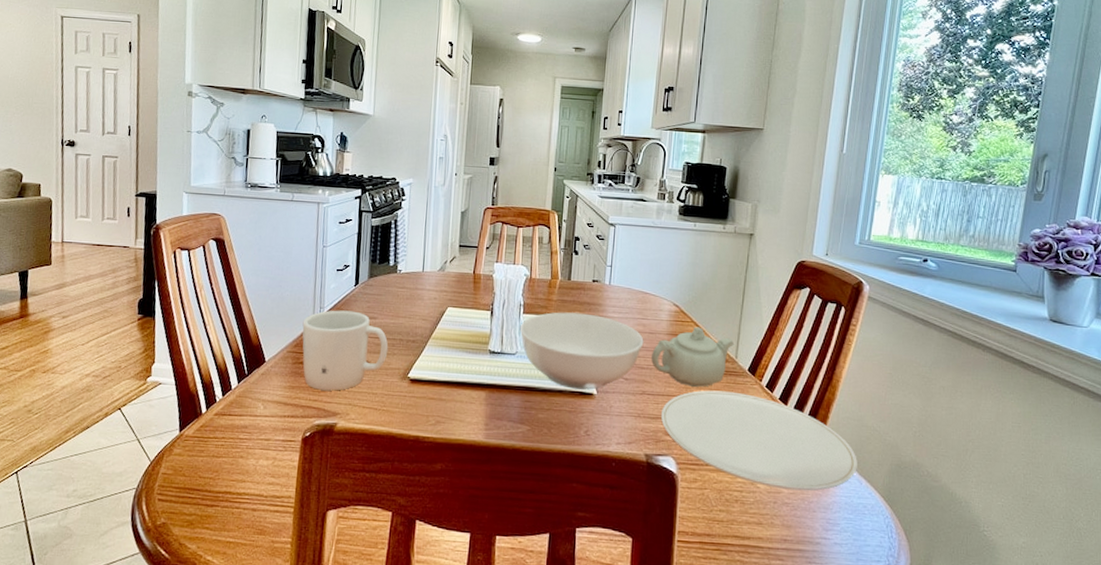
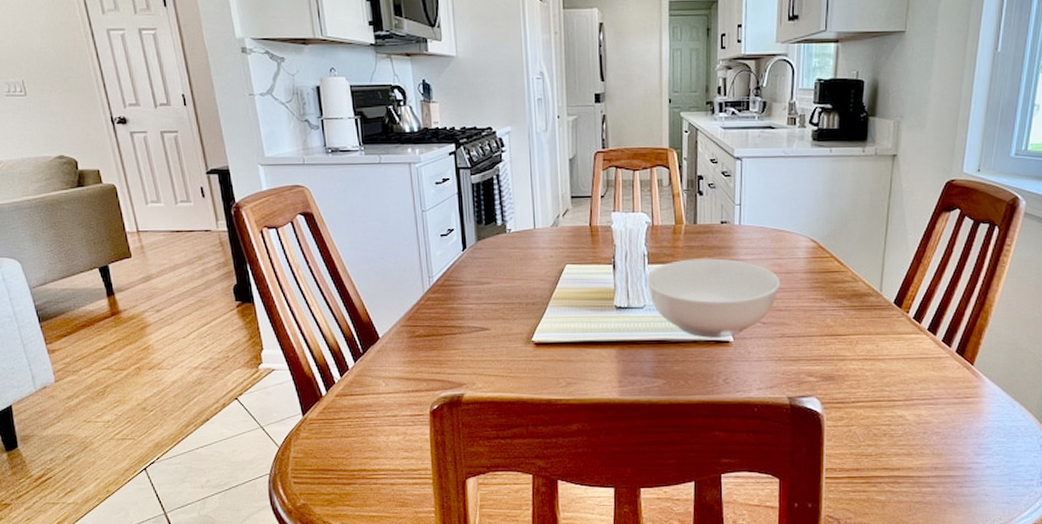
mug: present [302,310,389,391] -> none [412,277,508,362]
teapot: present [651,327,734,387] -> none [790,262,877,325]
plate: present [660,390,857,491] -> none [802,326,1011,420]

